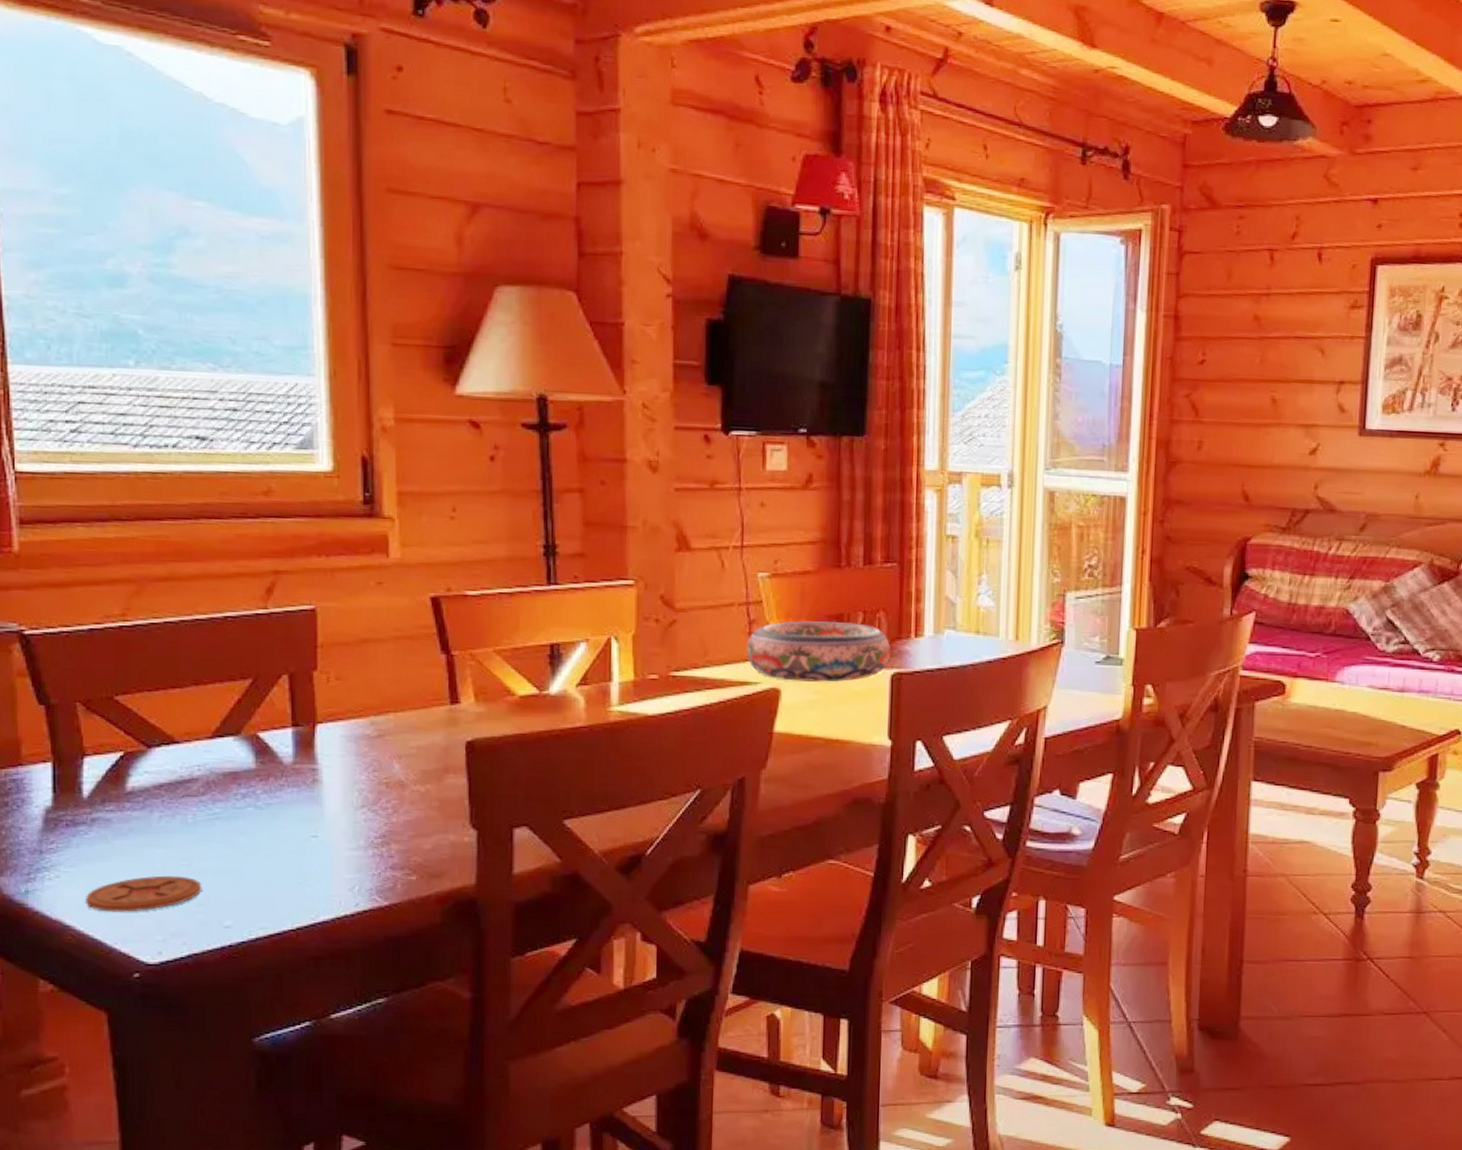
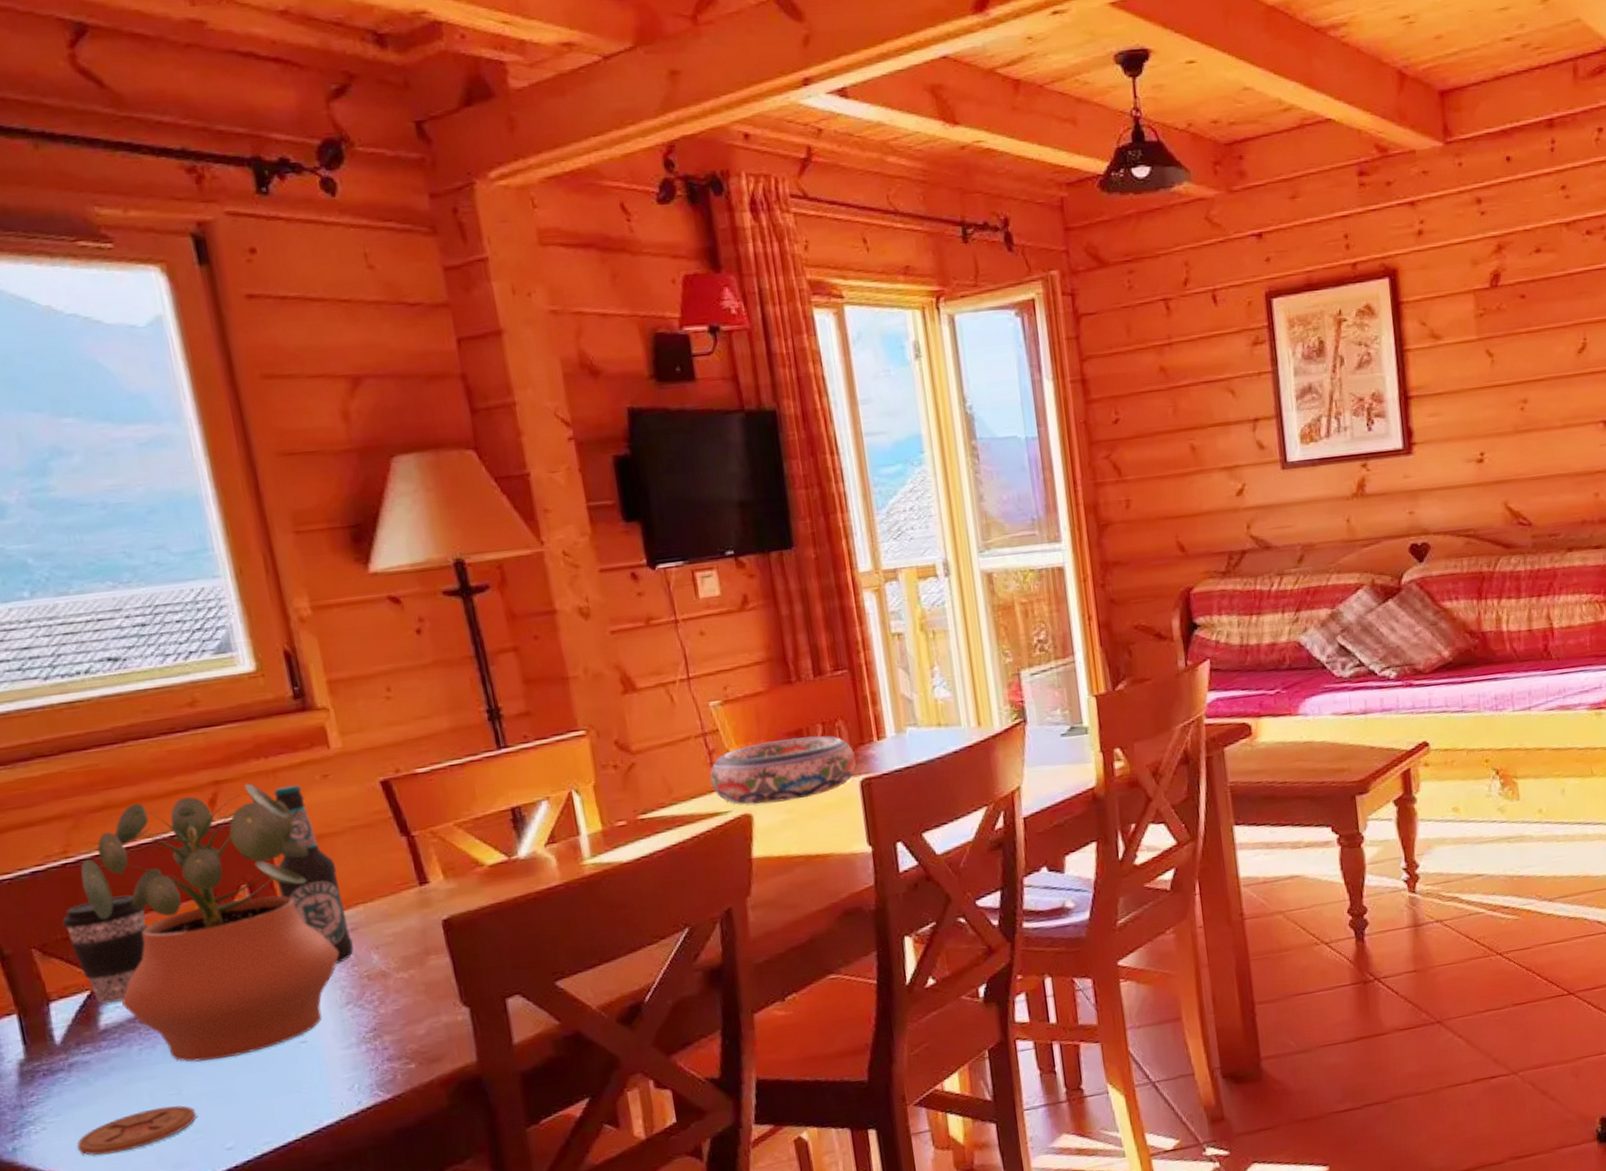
coffee cup: none [109,665,189,767] -> present [62,895,147,1004]
potted plant: none [134,578,362,840] -> present [80,783,339,1062]
bottle: none [316,587,379,766] -> present [273,785,354,964]

